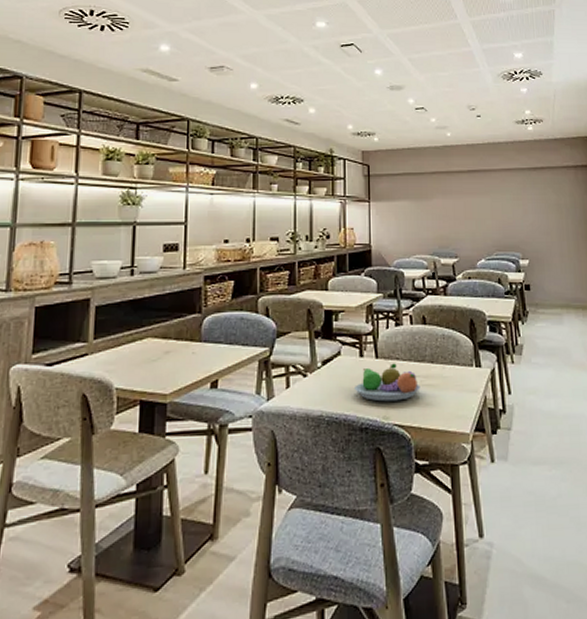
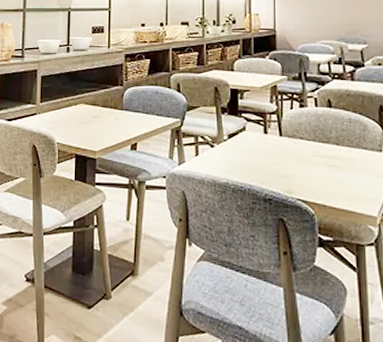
fruit bowl: present [355,363,420,402] -> none [259,142,325,178]

